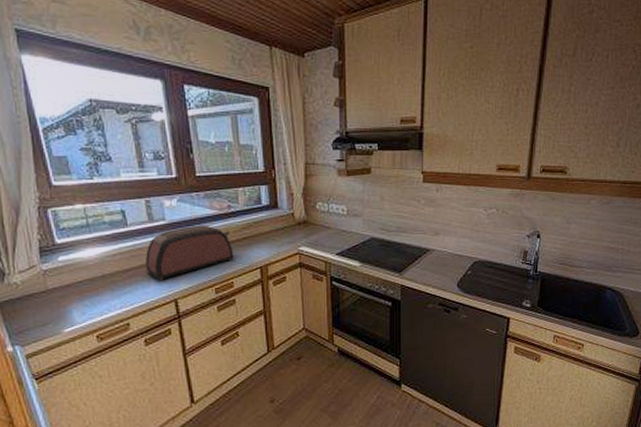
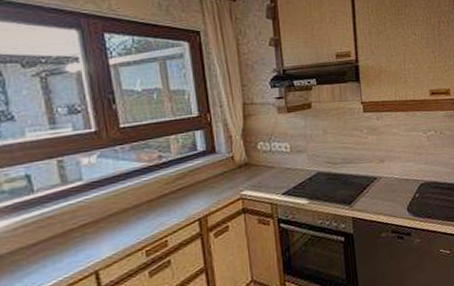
toaster: present [146,225,234,281] -> none [57,179,167,252]

